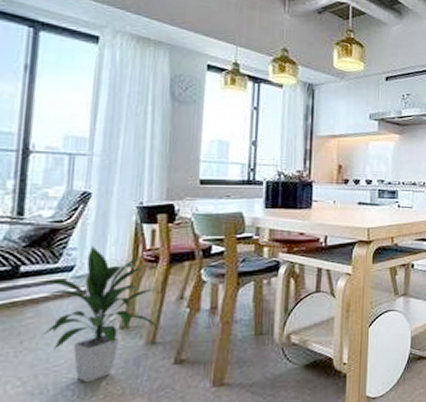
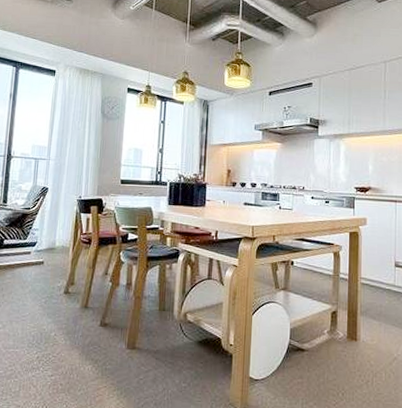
indoor plant: present [33,245,159,383] -> none [11,228,90,332]

